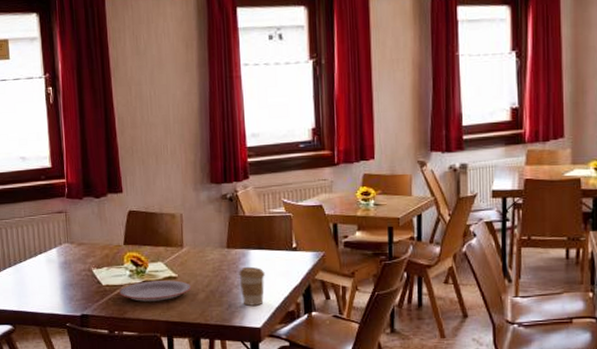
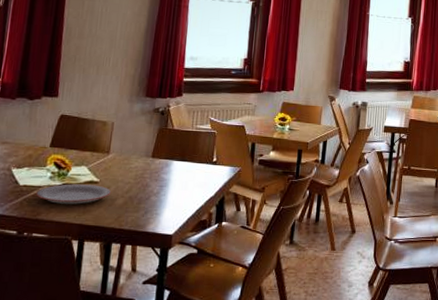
coffee cup: present [239,266,265,306] -> none [159,176,184,214]

